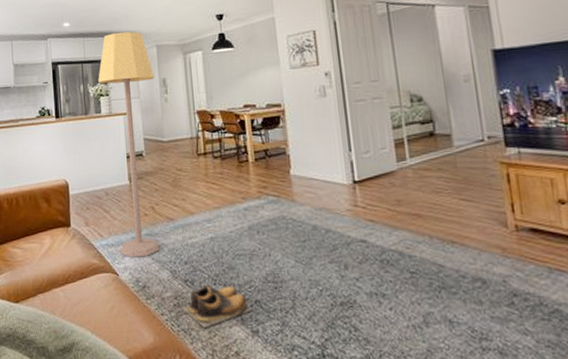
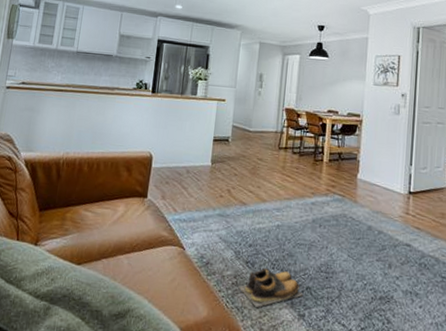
lamp: present [98,32,160,257] -> none [191,23,253,235]

